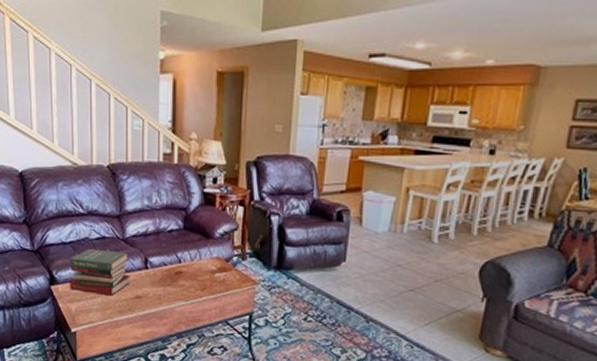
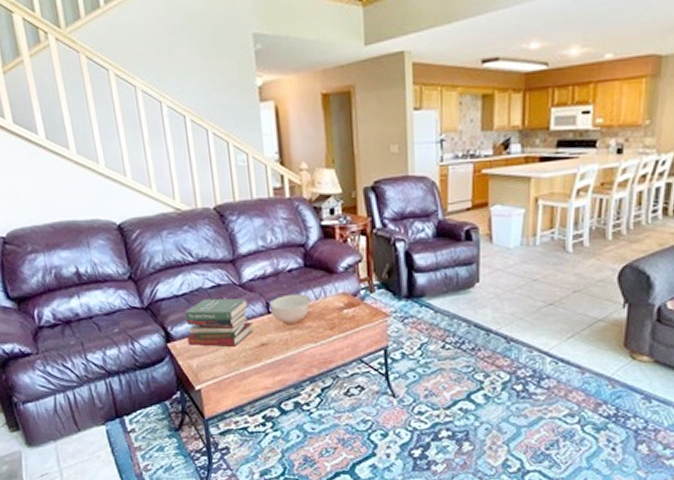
bowl: none [147,253,187,281] -> present [269,294,311,324]

